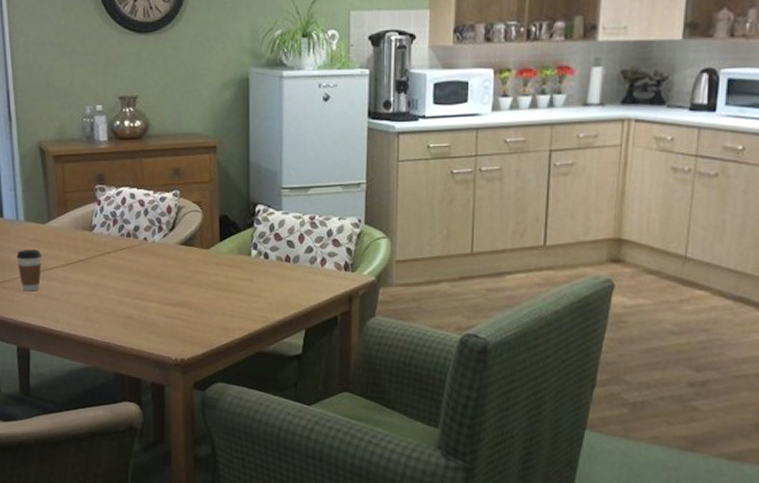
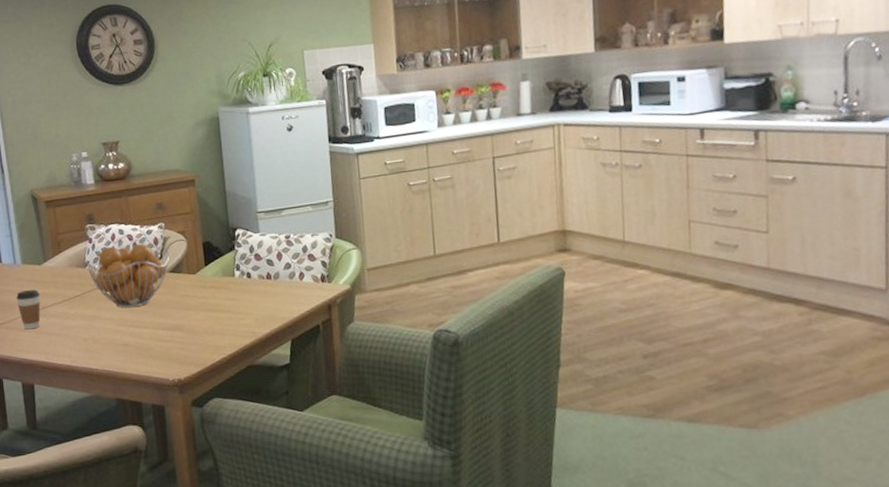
fruit basket: none [93,211,183,279] -> present [86,244,170,308]

